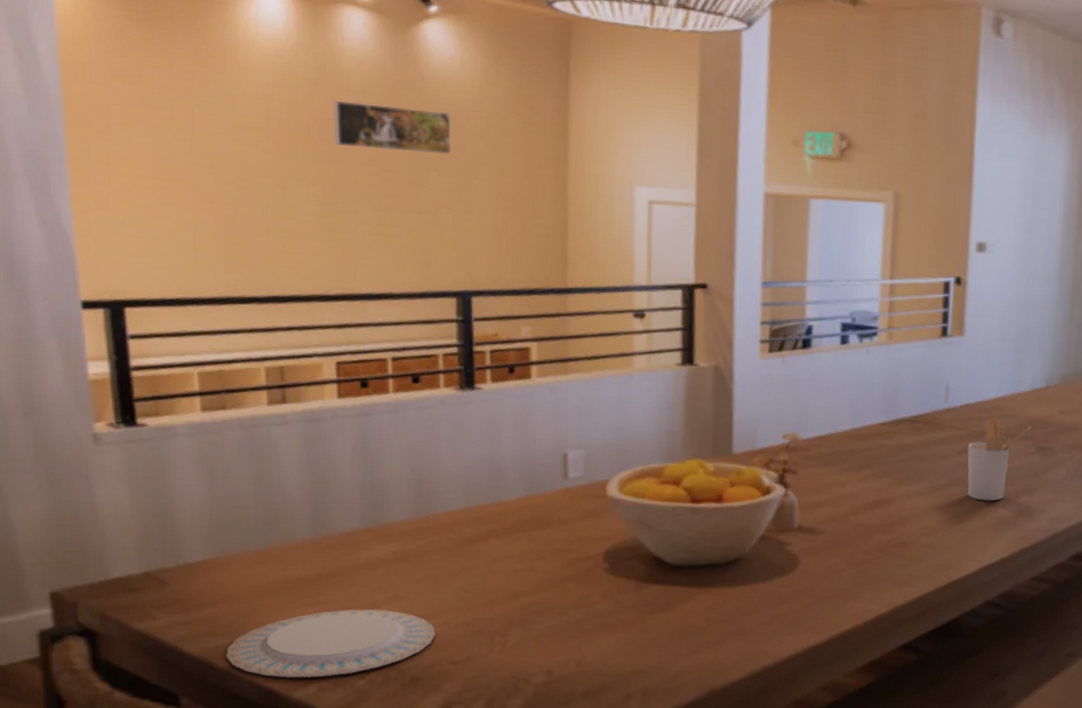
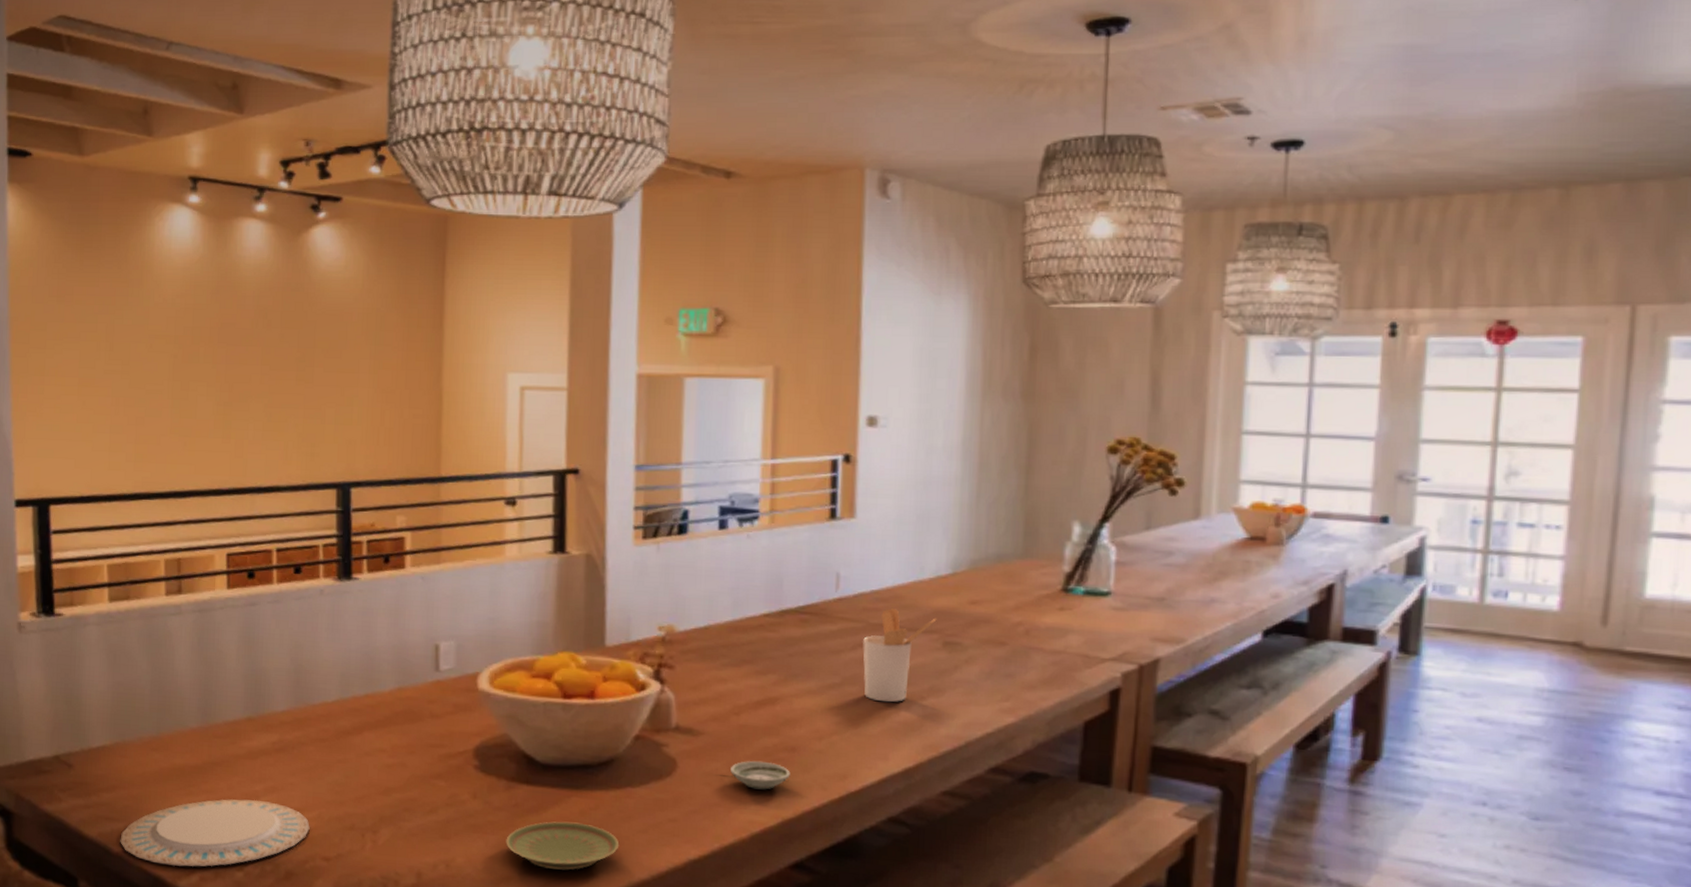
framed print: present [332,101,452,154] -> none [231,306,336,350]
plate: none [636,617,745,662] -> present [506,821,620,871]
saucer: none [848,555,902,581] -> present [730,760,791,790]

